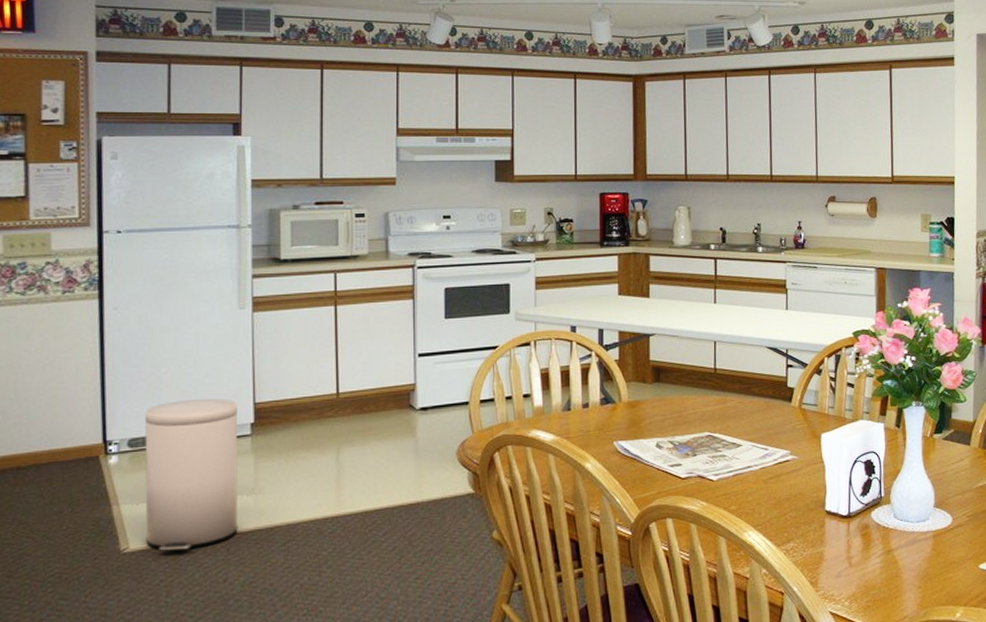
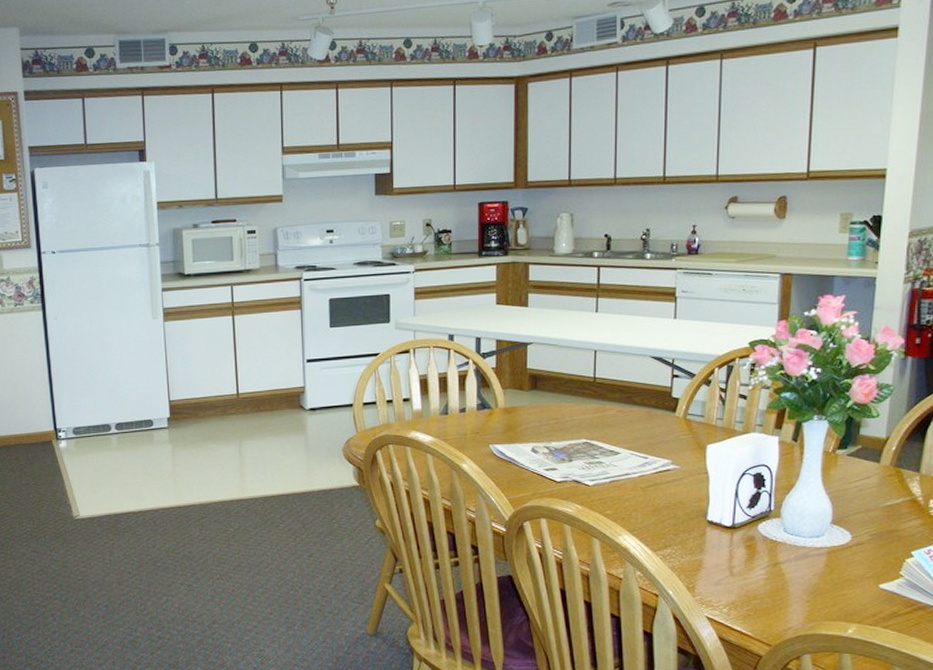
pedal bin: present [144,399,238,551] -> none [83,396,162,519]

